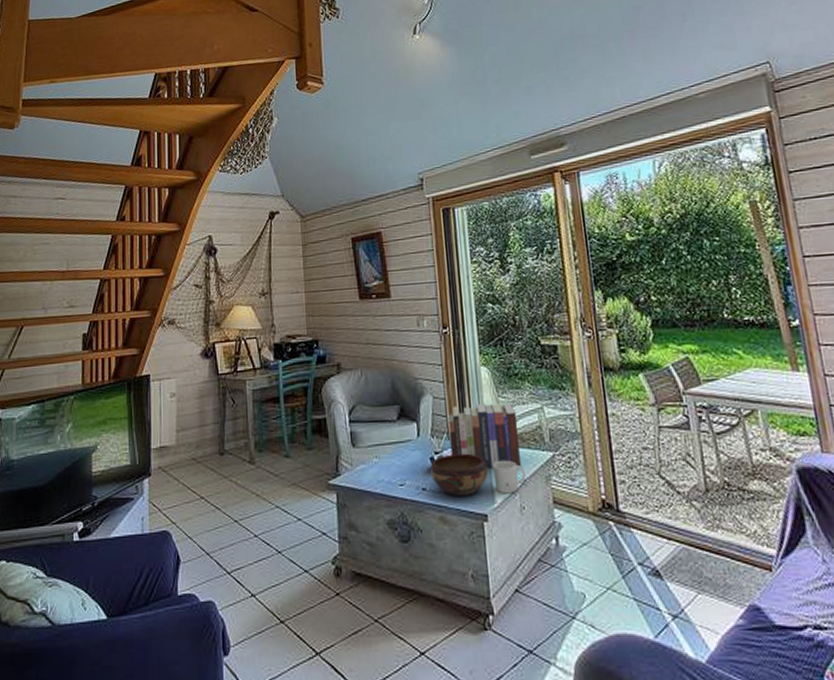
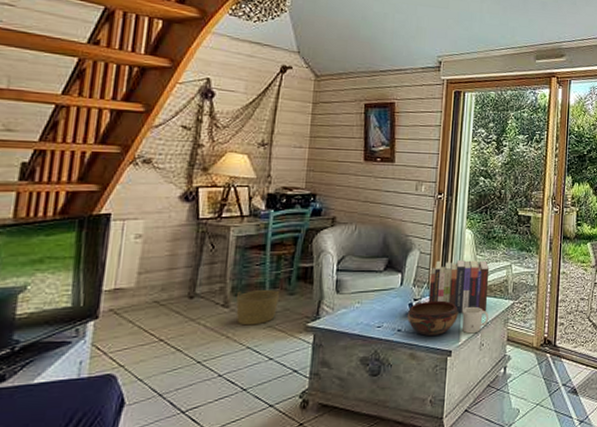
basket: none [259,445,299,483] -> present [235,290,281,326]

